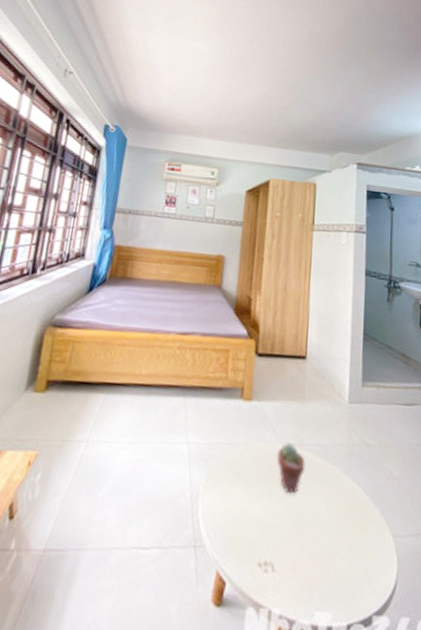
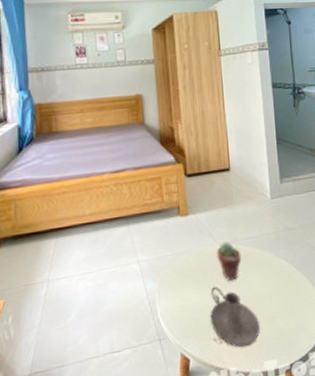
candle holder: none [257,494,316,586] -> present [210,286,260,348]

